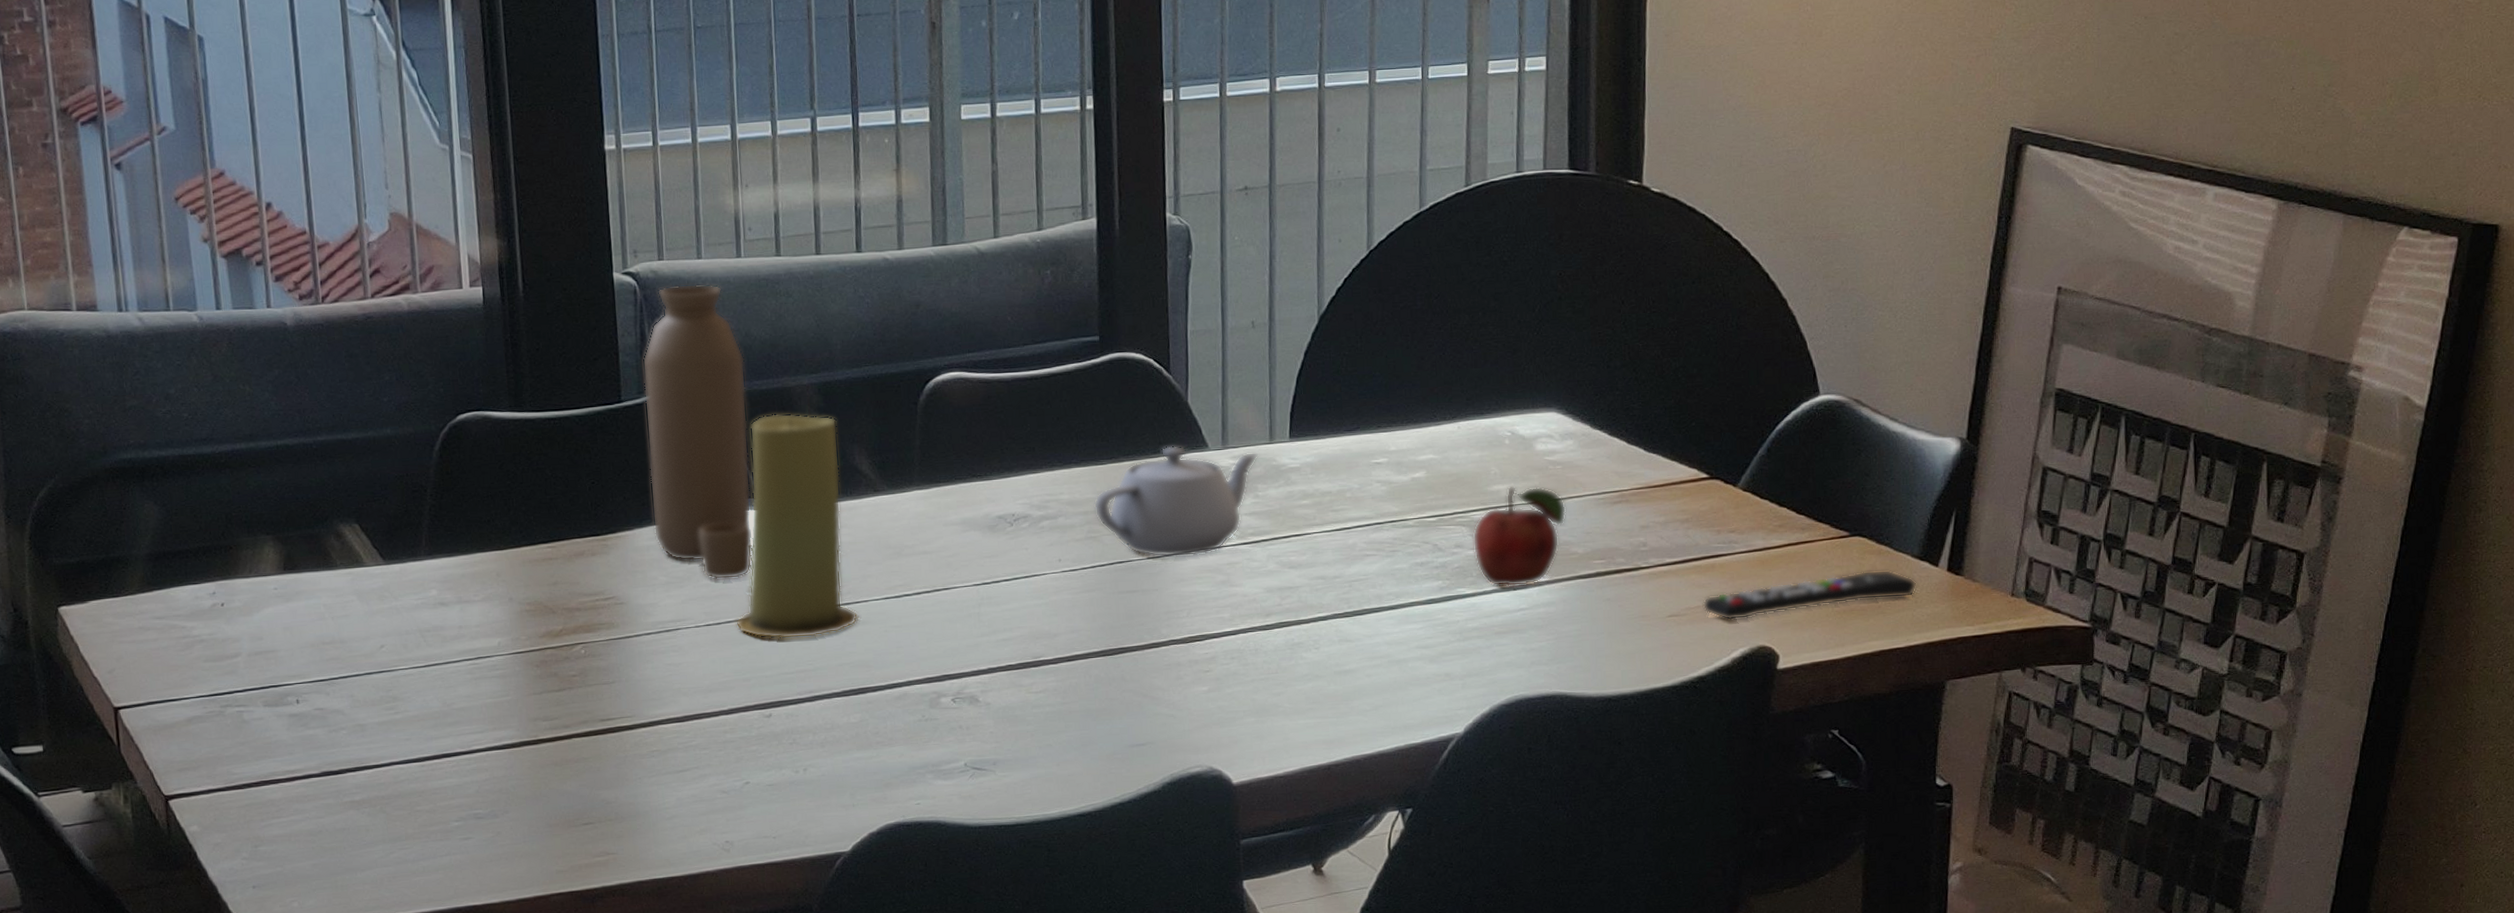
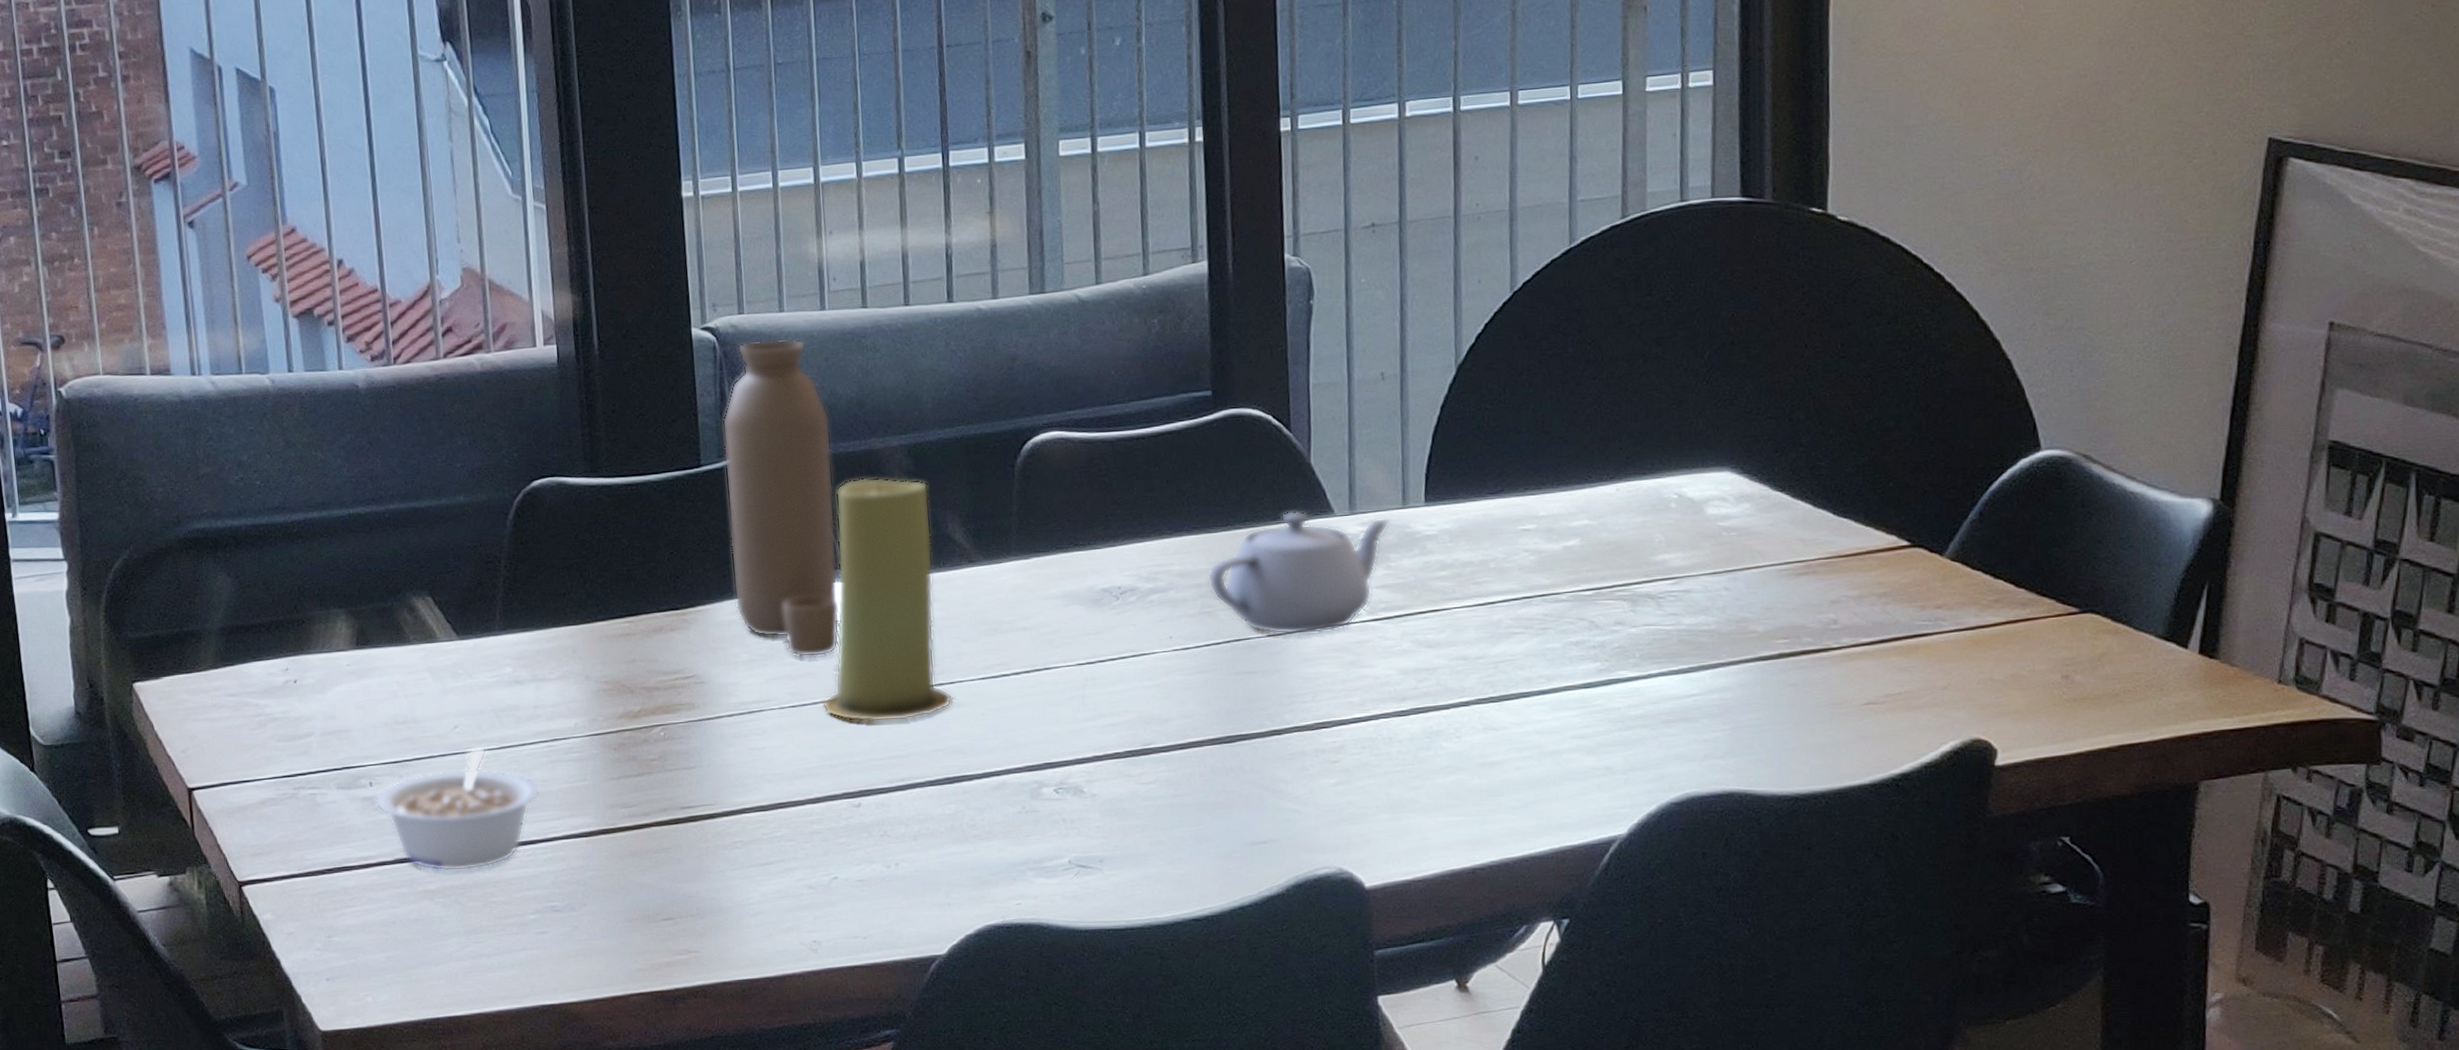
legume: none [302,665,464,783] -> present [375,747,540,872]
fruit: present [1472,486,1567,587] -> none [1634,555,1744,670]
remote control: present [1702,569,1917,621] -> none [1904,651,2162,710]

